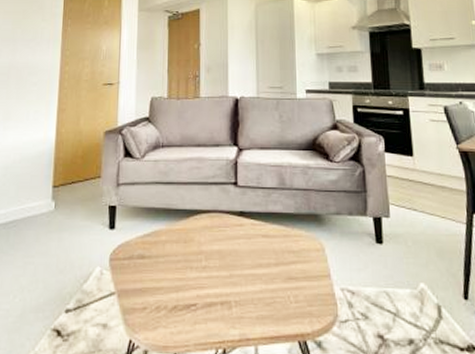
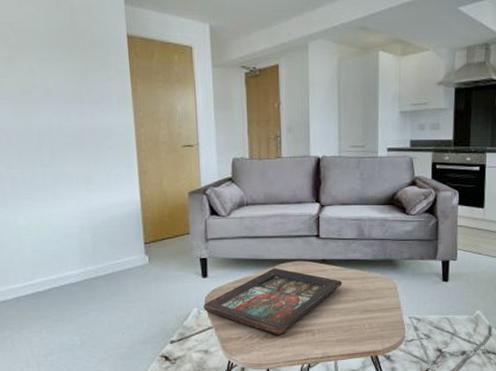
decorative tray: none [107,221,263,306] -> present [203,268,343,335]

